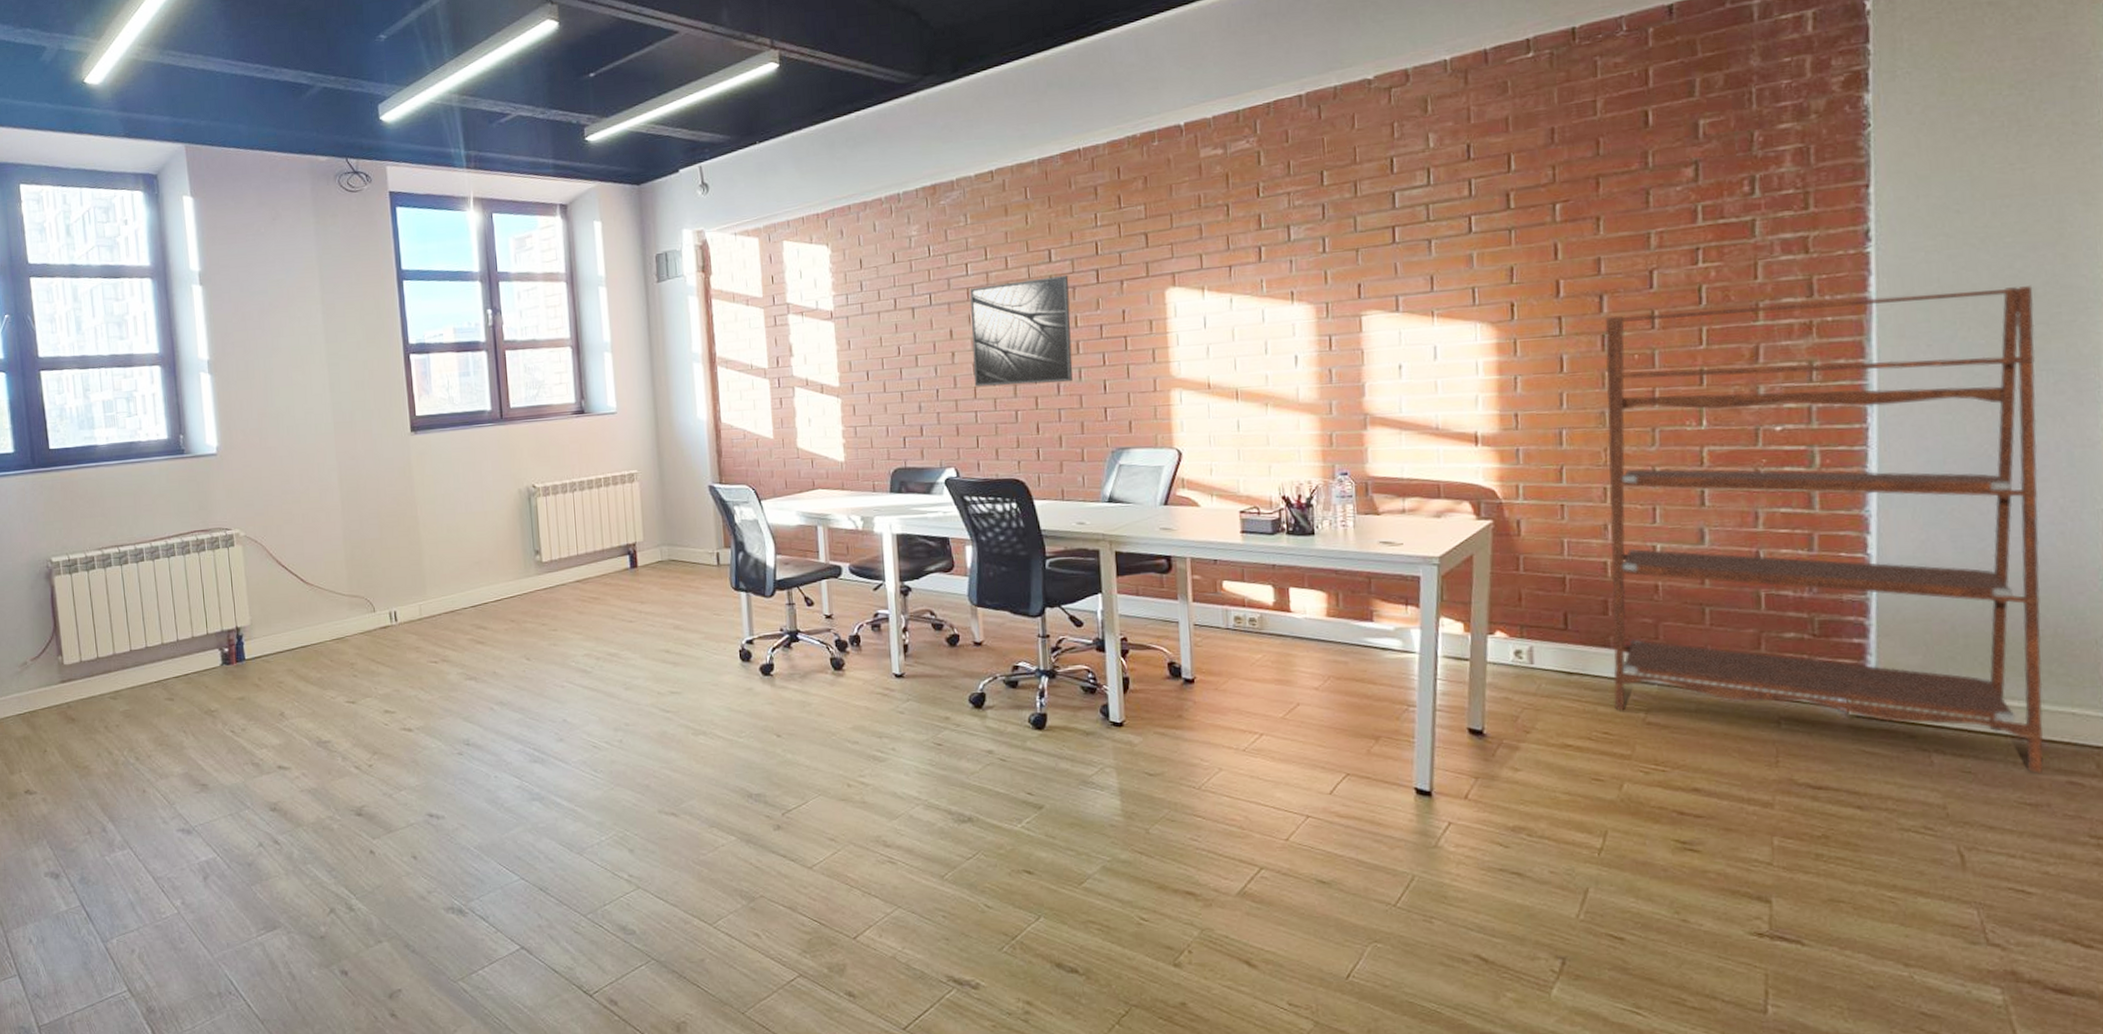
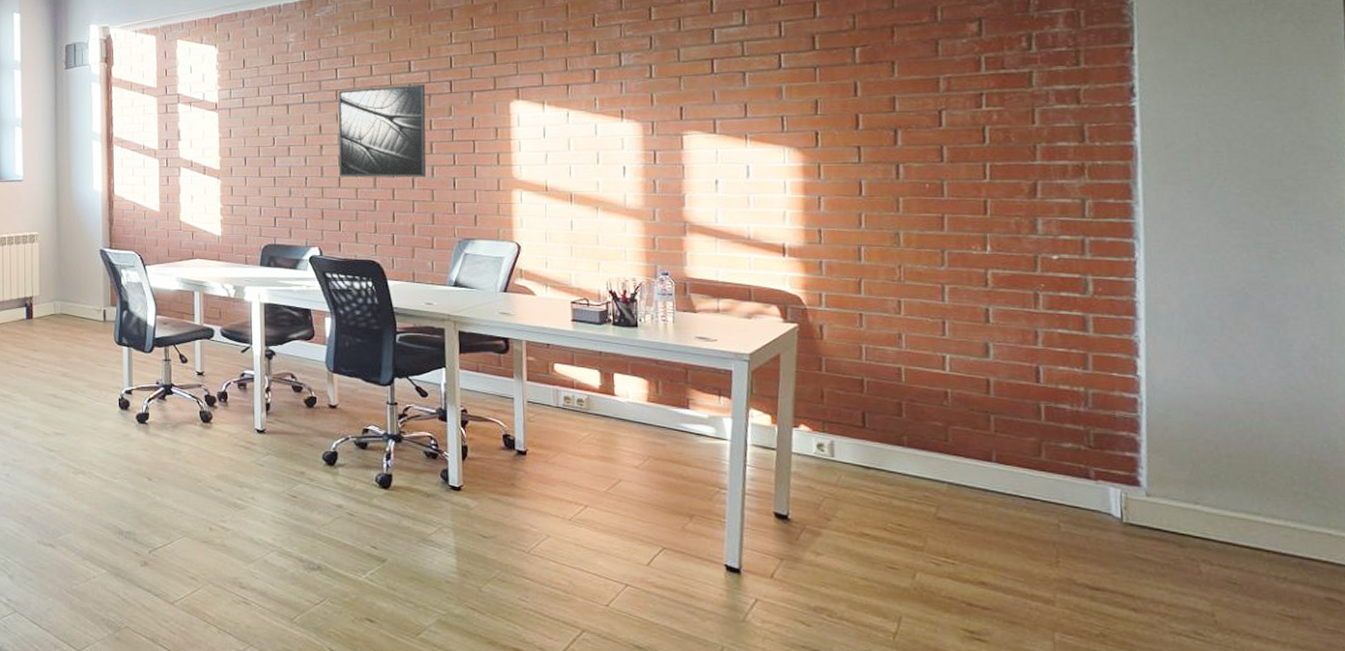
shelving unit: present [1604,284,2045,773] -> none [898,143,1304,589]

